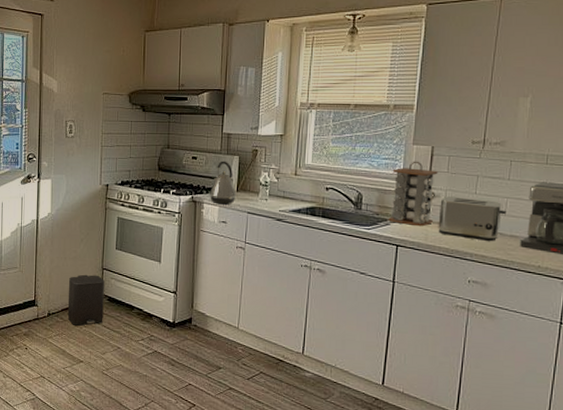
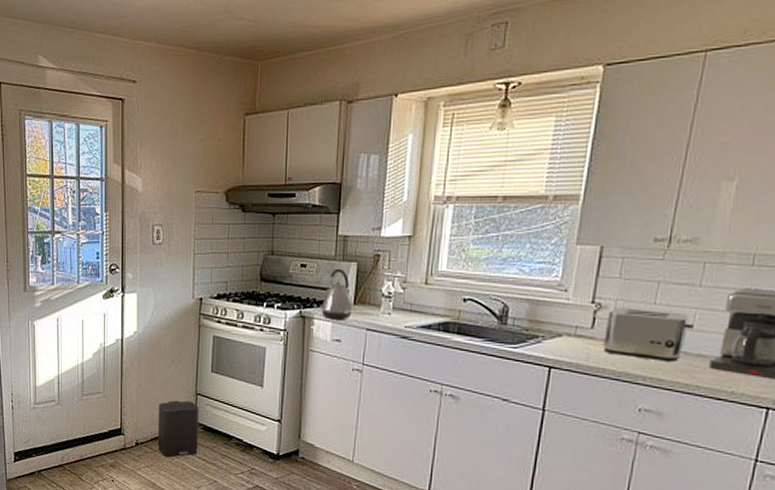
spice rack: present [388,161,438,227] -> none [540,264,608,345]

